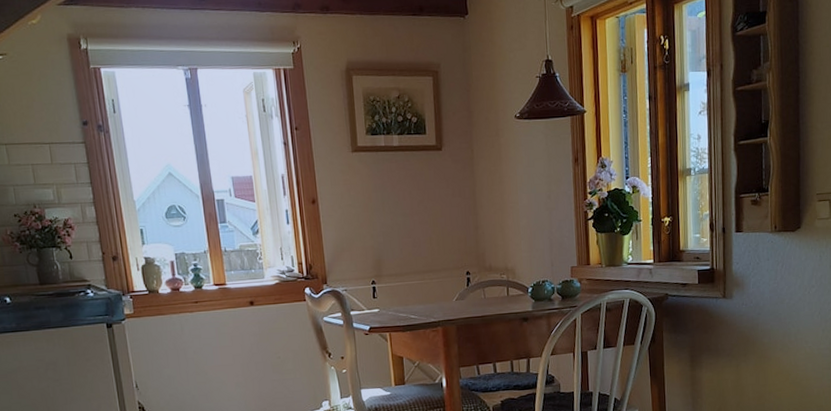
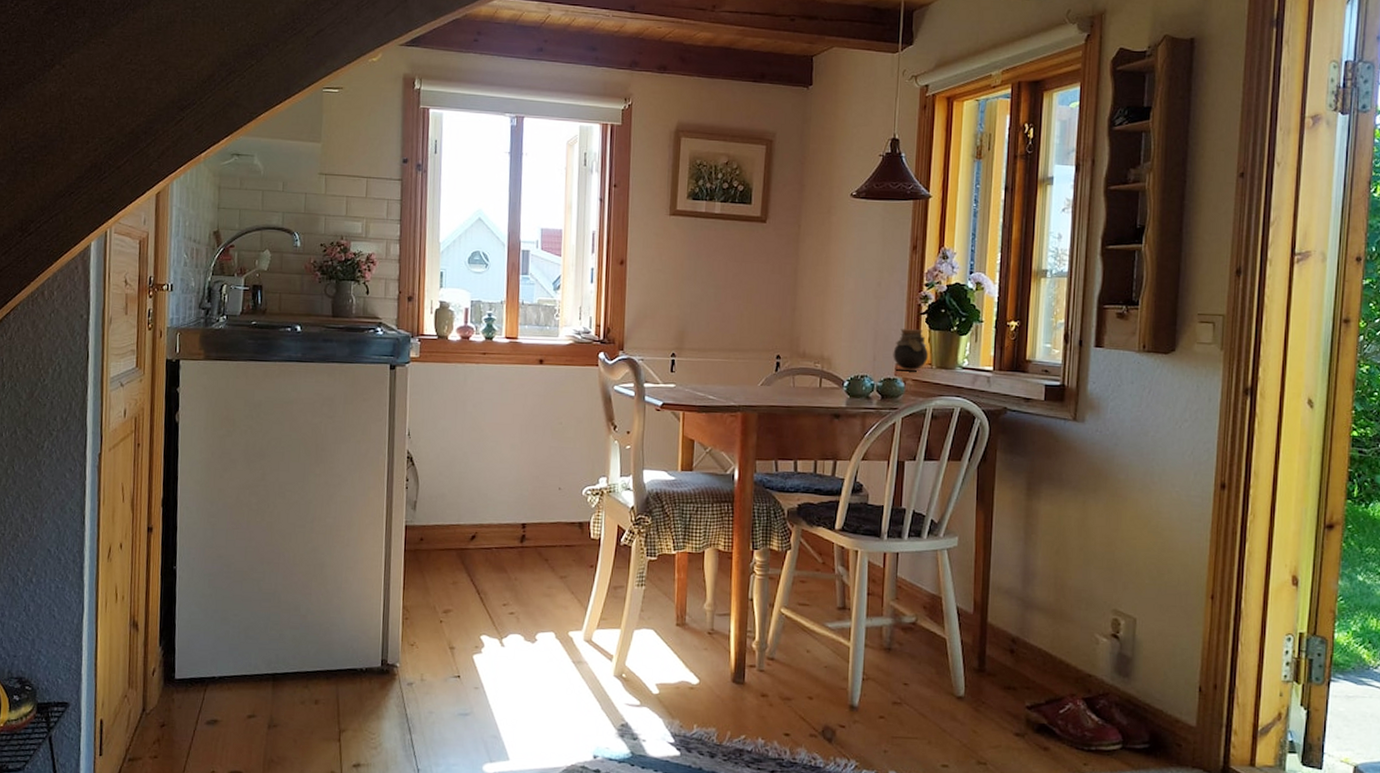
jar: none [567,234,599,272] -> present [893,329,929,371]

